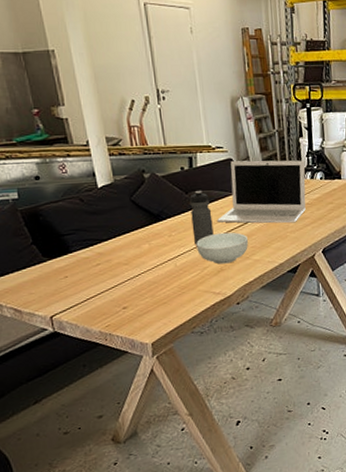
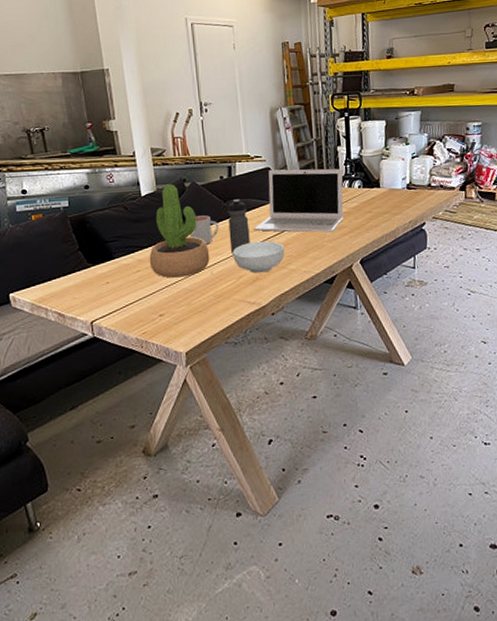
potted plant: none [109,175,173,271] -> present [149,184,210,278]
mug: none [152,207,181,237] -> present [191,215,219,245]

